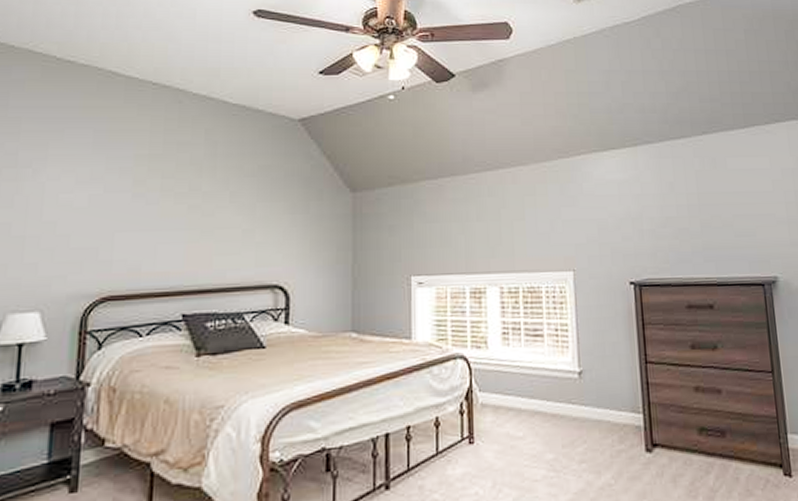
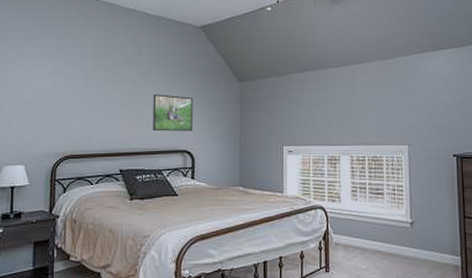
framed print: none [231,209,288,260] -> present [153,94,193,132]

